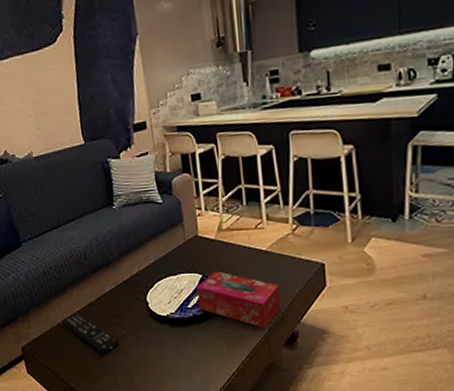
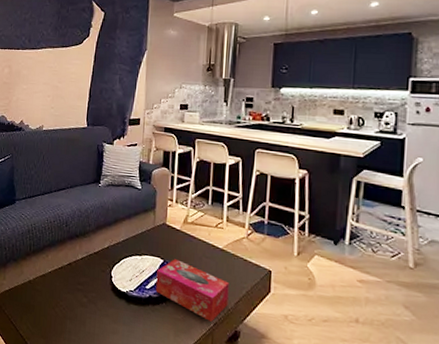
remote control: present [62,312,120,355] -> none [33,272,80,319]

